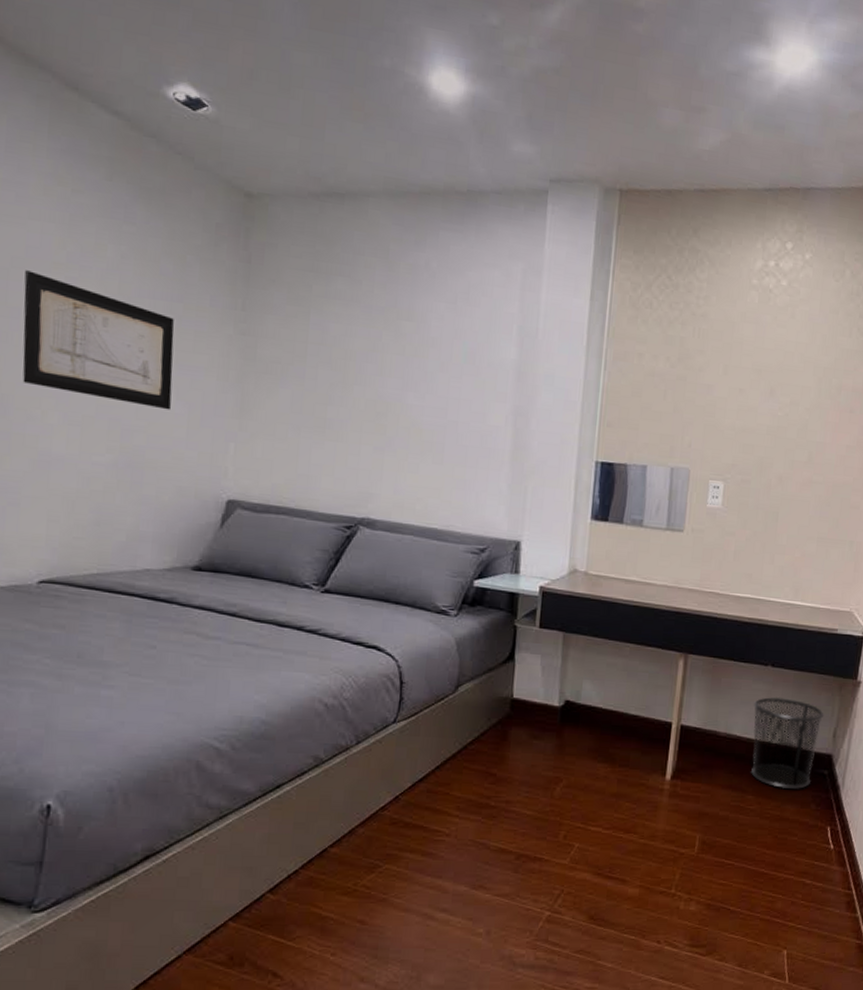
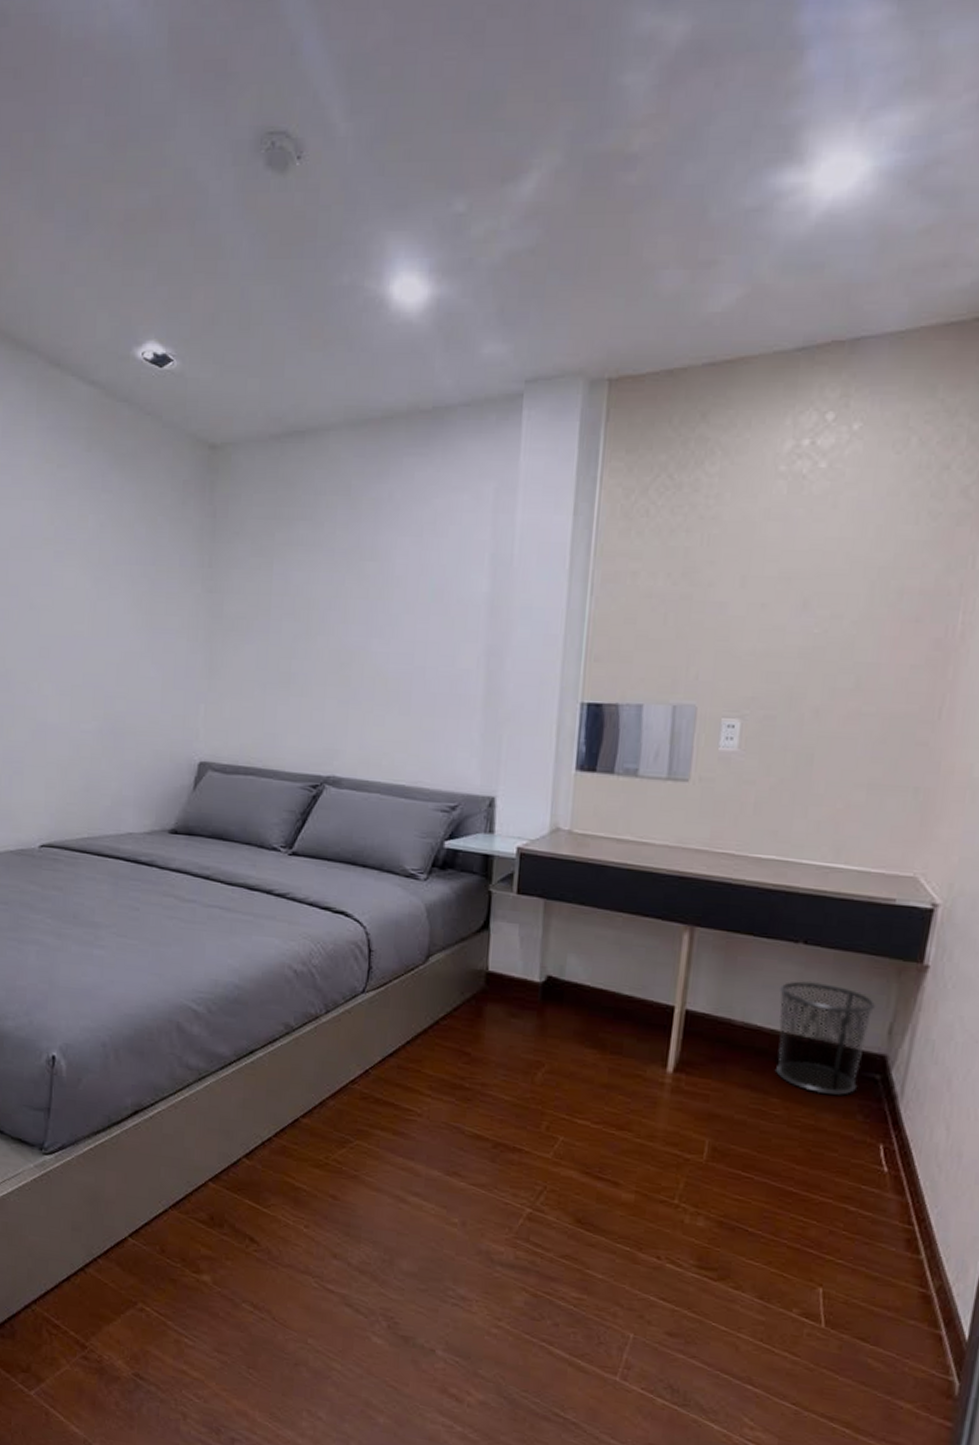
wall art: present [22,270,175,410] -> none [21,549,148,675]

